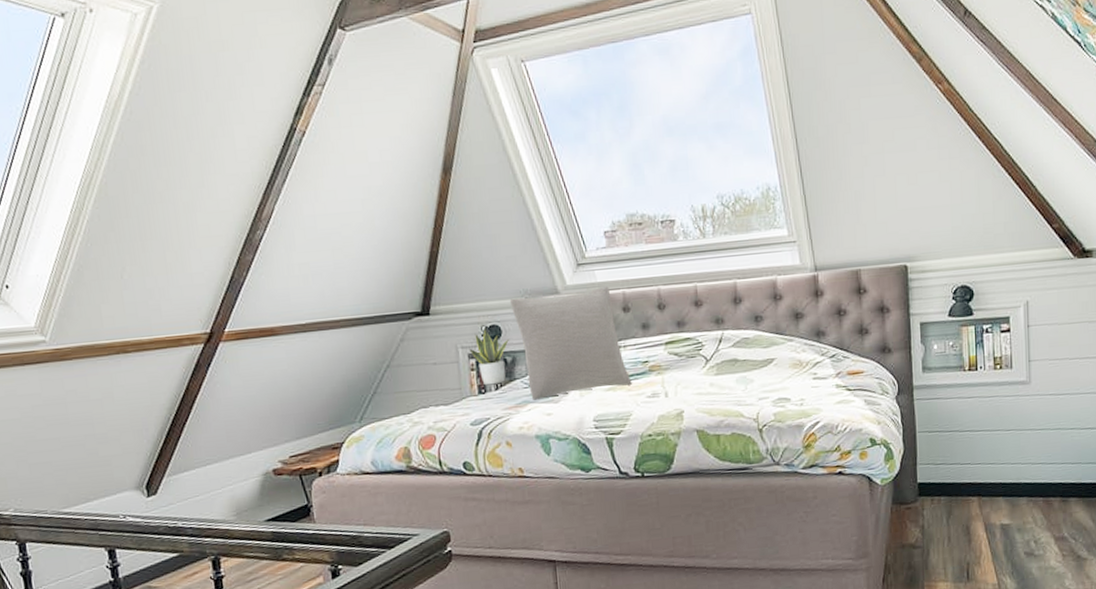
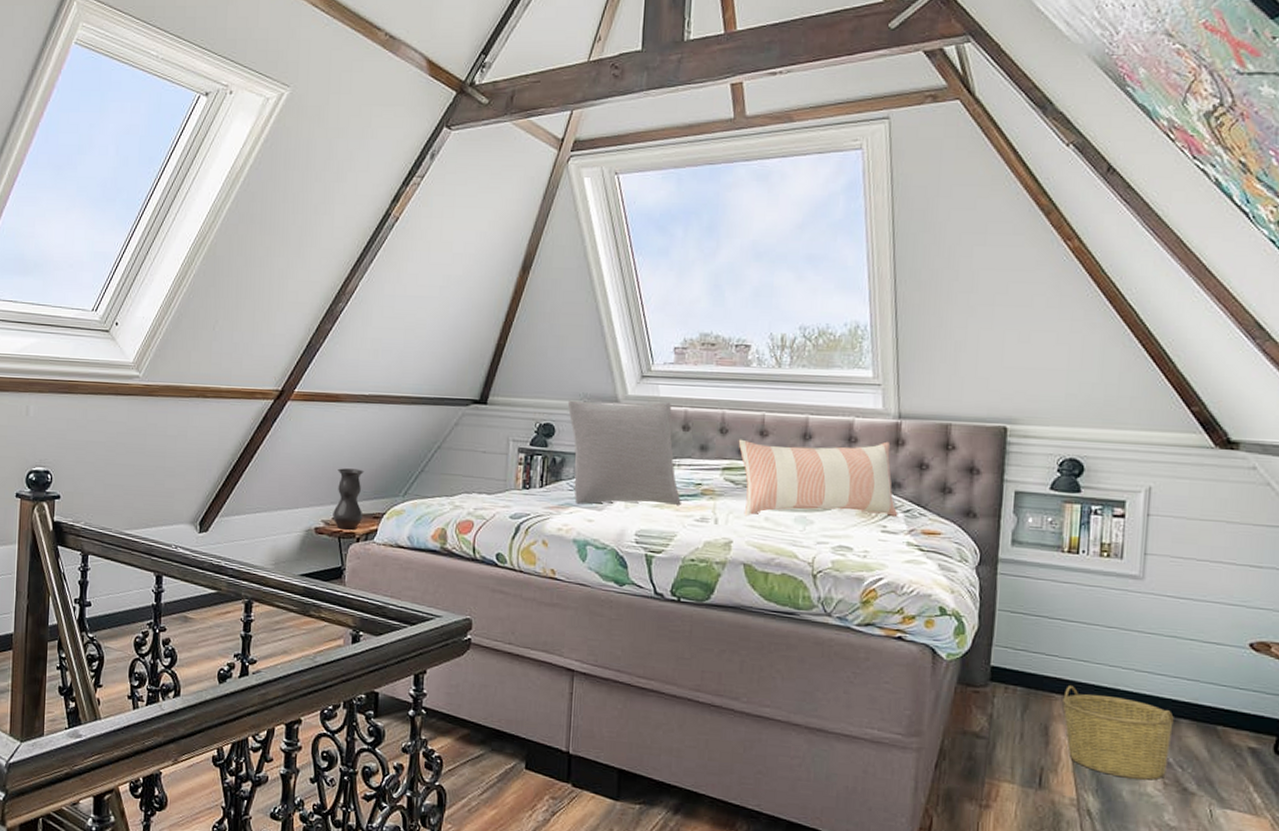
vase: none [286,402,322,468] -> present [332,468,364,531]
potted plant: present [469,328,509,386] -> none [520,425,561,483]
pillow: none [676,294,826,385] -> present [738,439,898,517]
basket: none [978,487,1065,558] -> present [1062,686,1174,780]

